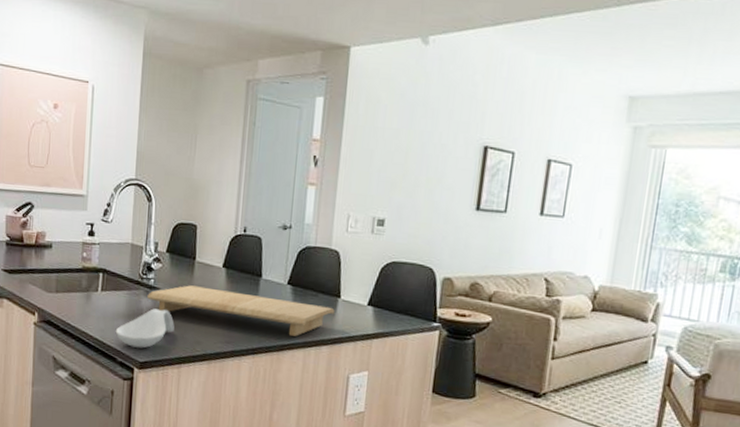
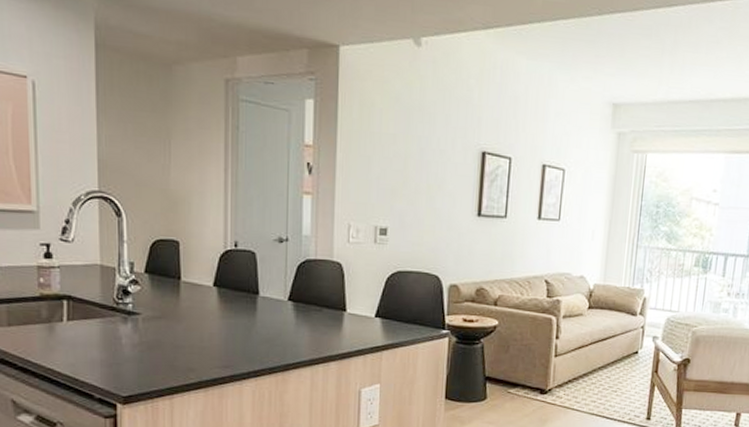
spoon rest: present [115,308,175,349] -> none [89,336,162,381]
cutting board: present [147,285,335,336] -> none [126,308,341,354]

